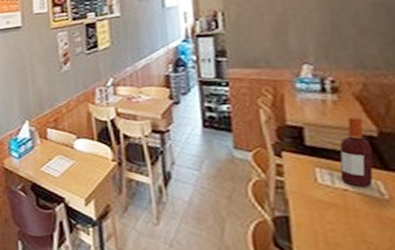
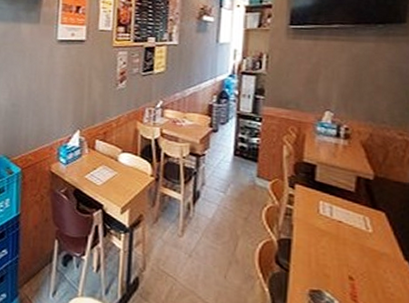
bottle: present [339,117,373,187] -> none [338,161,366,221]

